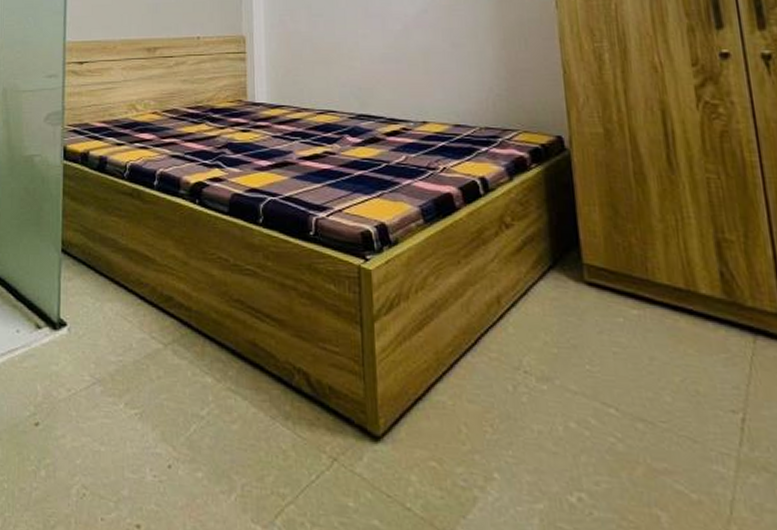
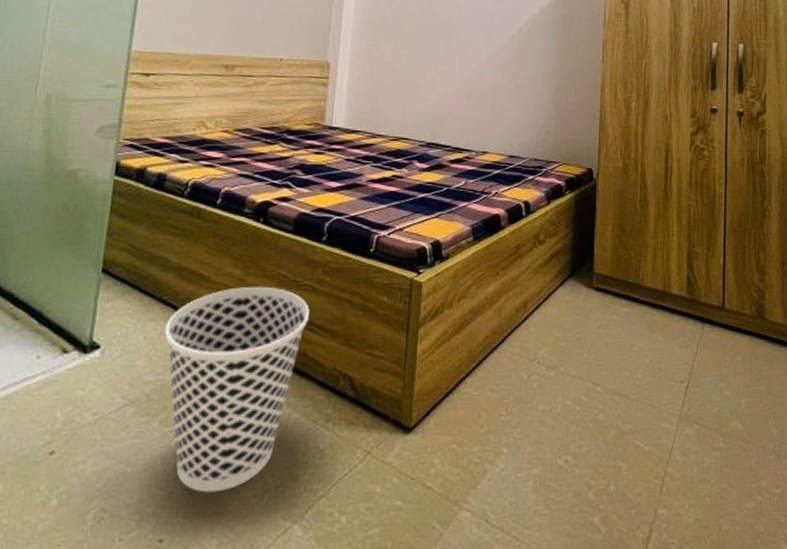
wastebasket: none [121,269,255,483] -> present [164,286,310,493]

